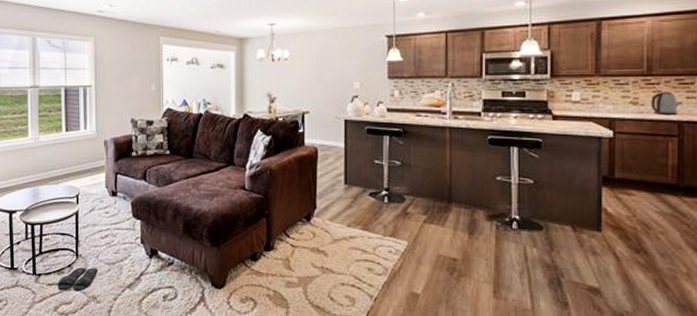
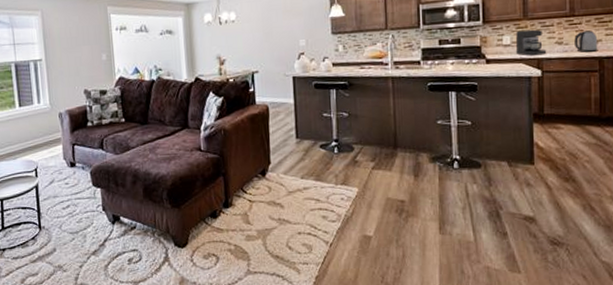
slippers: present [57,267,97,292] -> none [22,238,62,263]
coffee maker: none [585,87,620,115] -> present [515,29,547,56]

